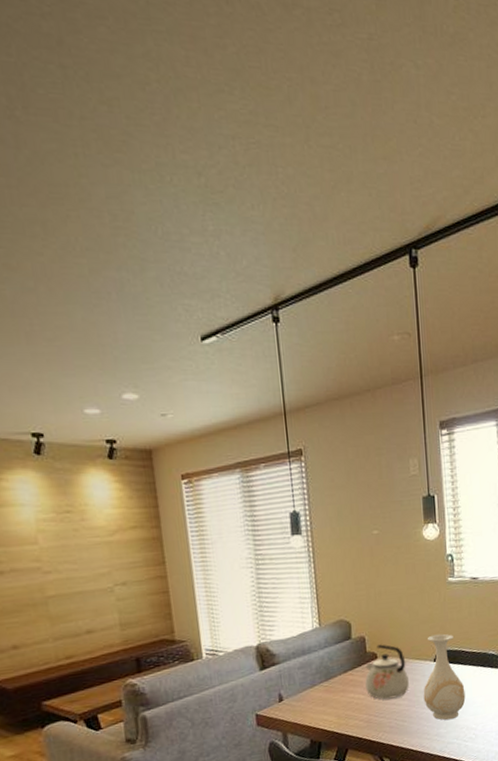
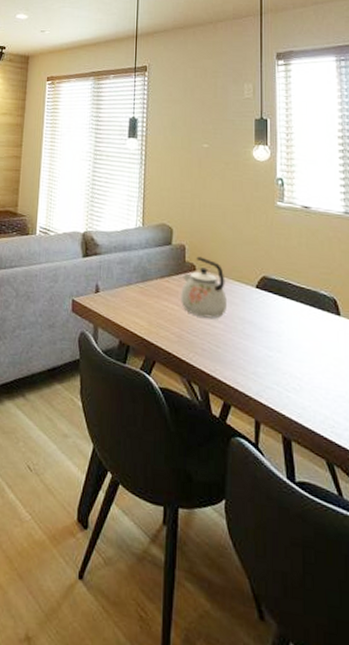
vase: present [423,633,466,721] -> none [242,258,290,360]

